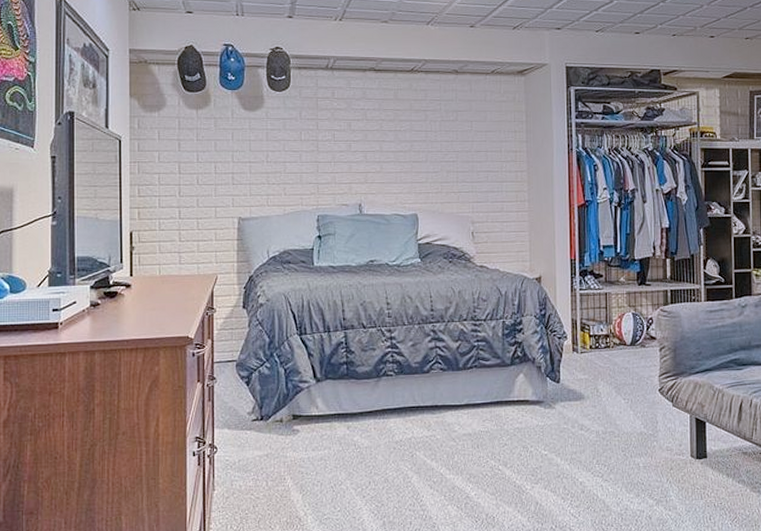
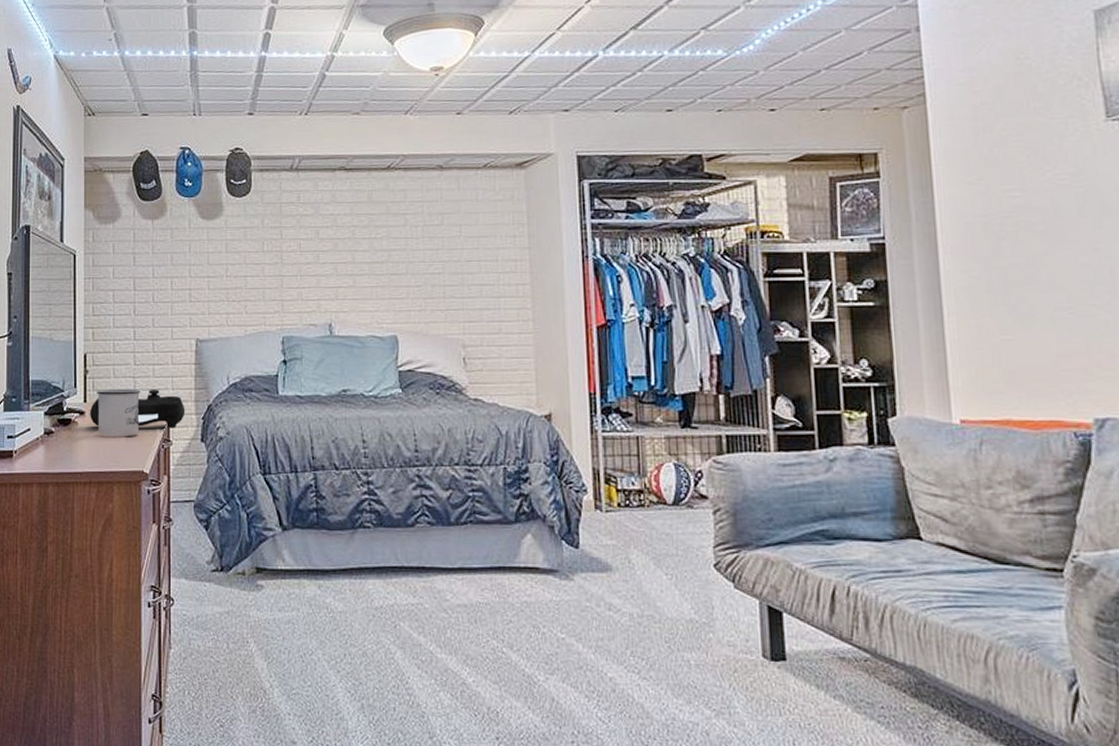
game controller: none [135,263,228,298] -> present [89,390,185,429]
mug: none [142,263,186,307] -> present [96,388,141,437]

